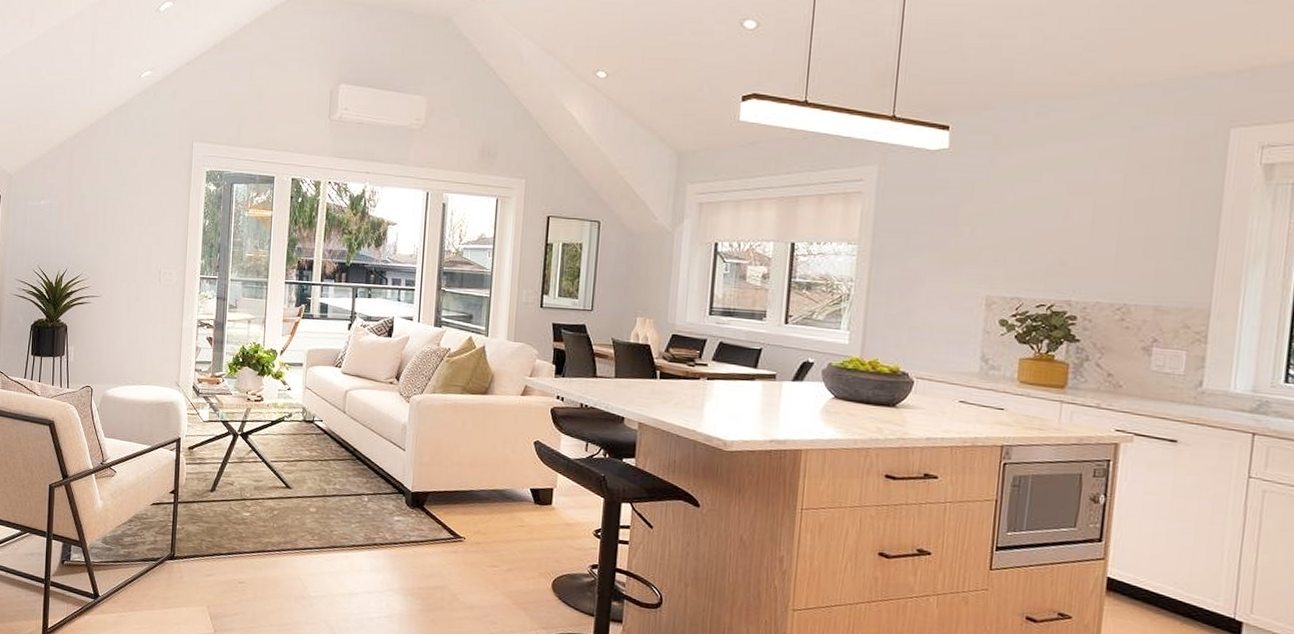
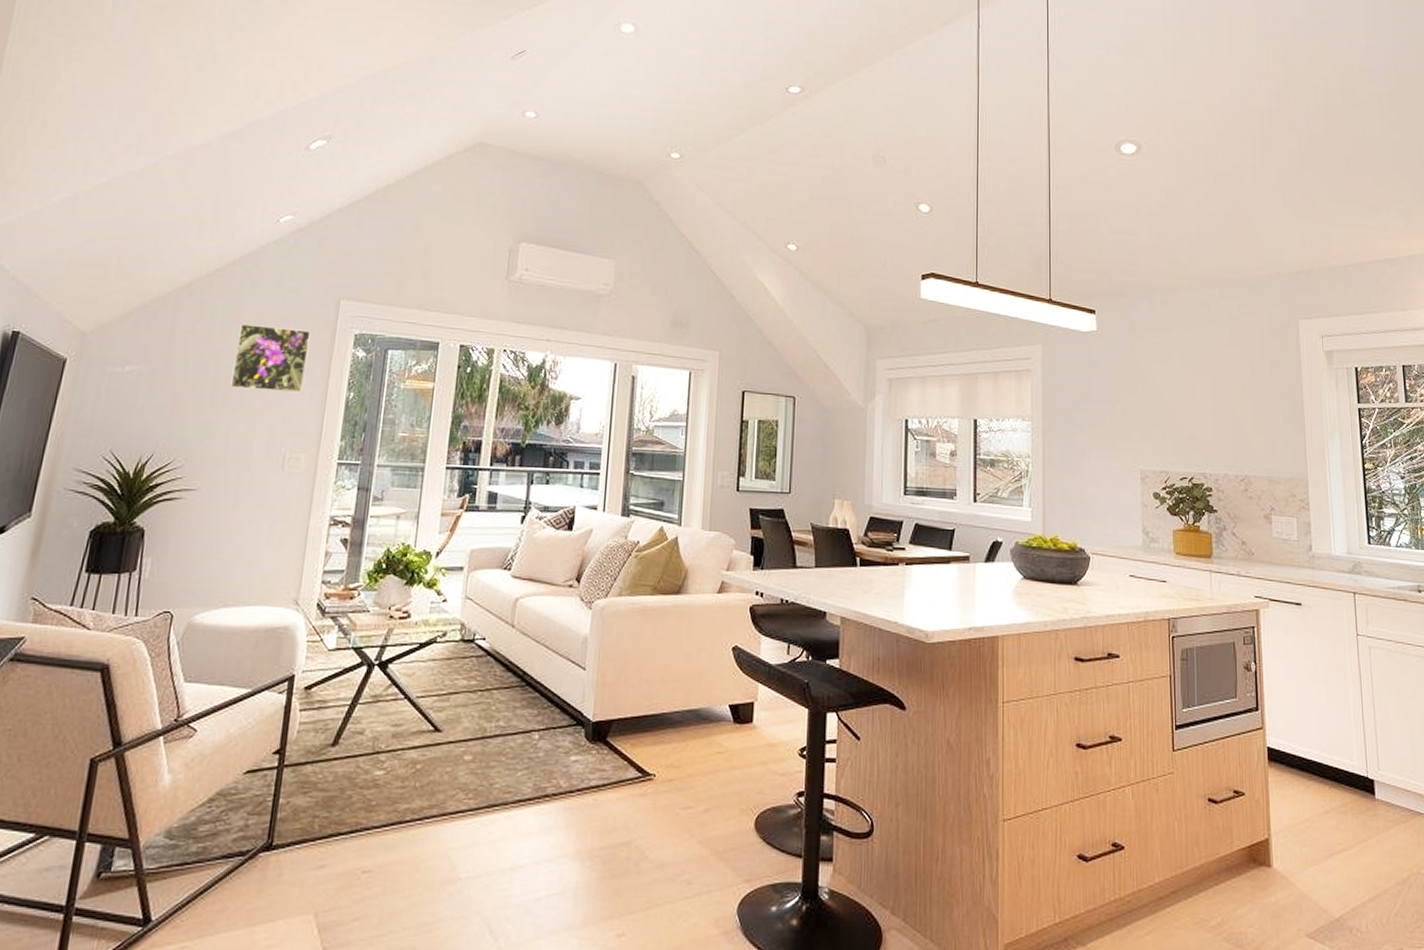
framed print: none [116,164,172,221] -> present [230,323,311,393]

